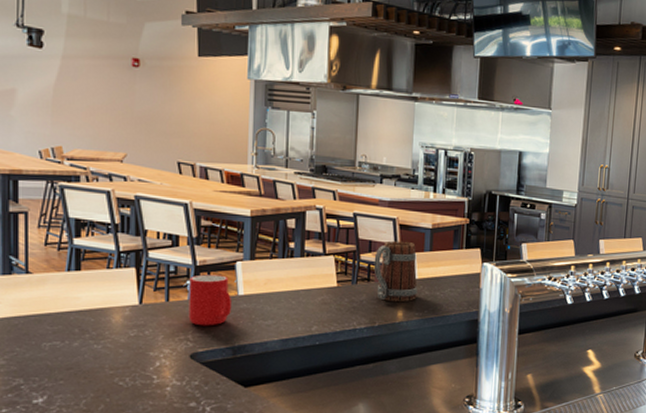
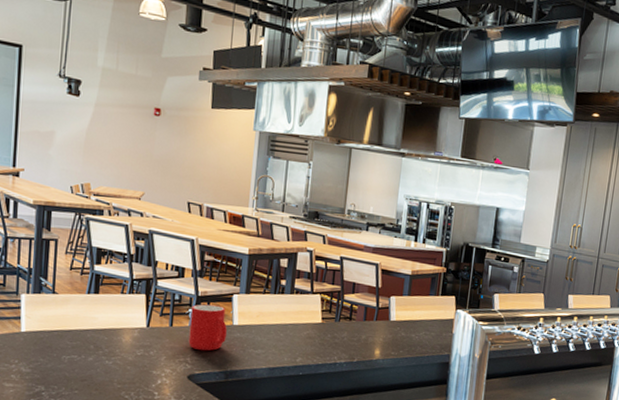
beer mug: present [373,240,418,303] -> none [355,284,396,342]

